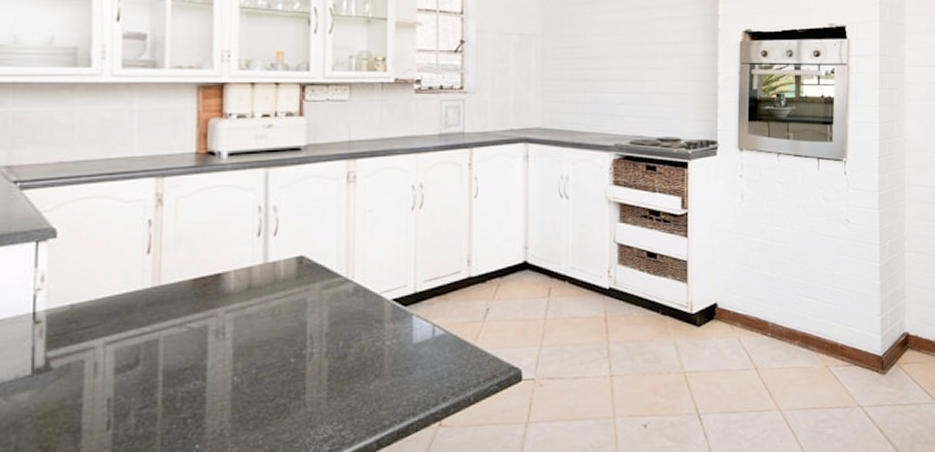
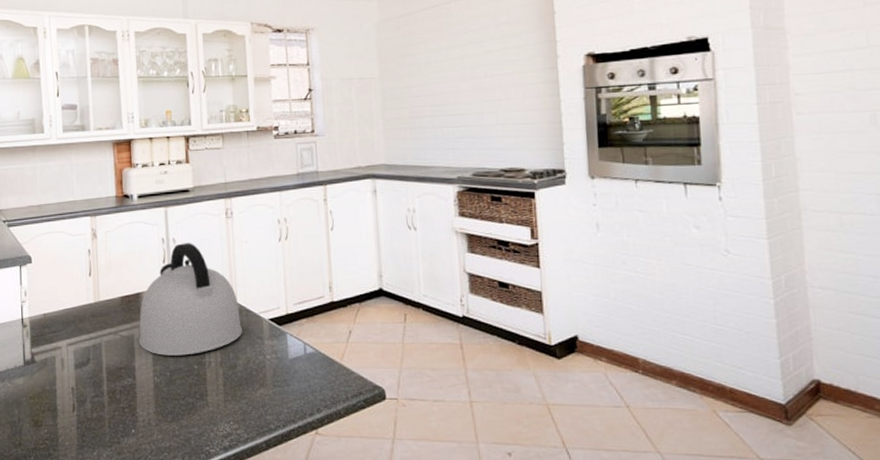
kettle: none [214,211,359,350] -> present [138,243,243,356]

